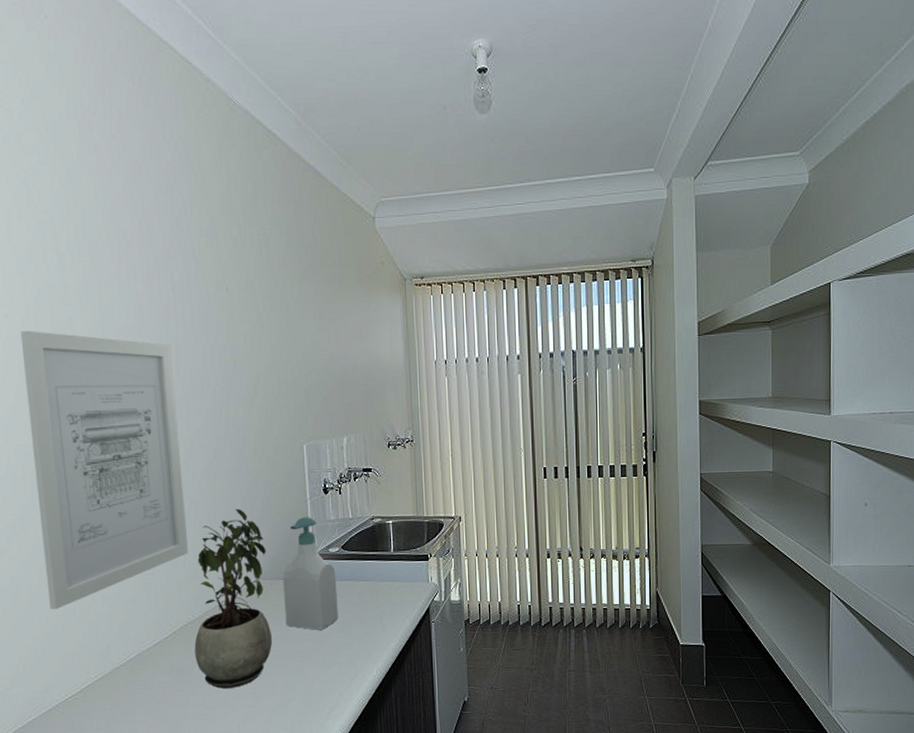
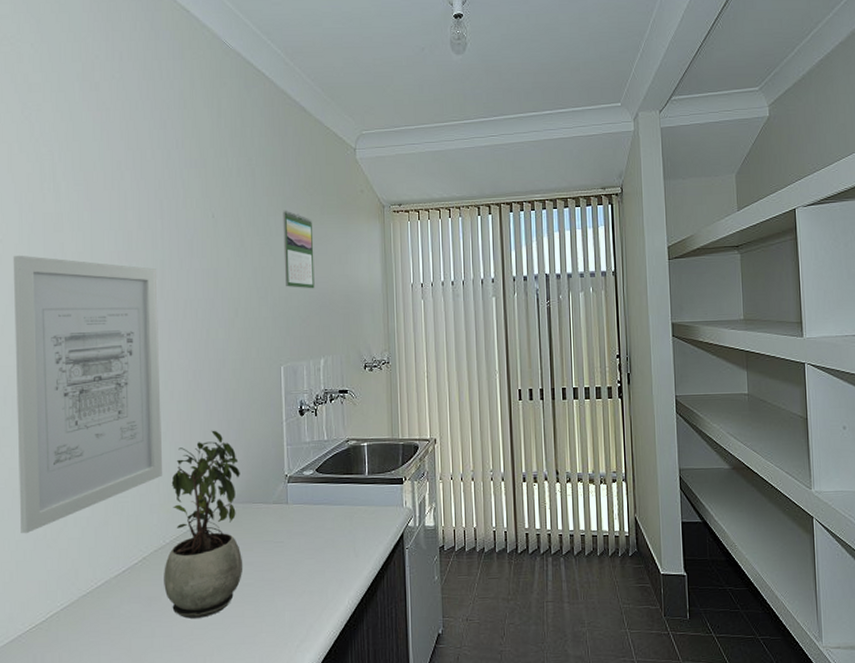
soap bottle: present [283,517,338,630] -> none [256,439,311,556]
calendar: none [300,283,336,366] -> present [283,210,315,289]

